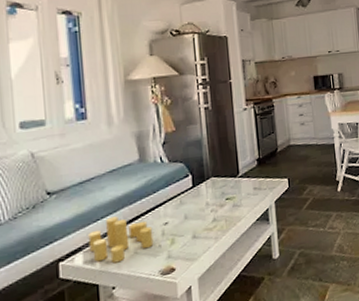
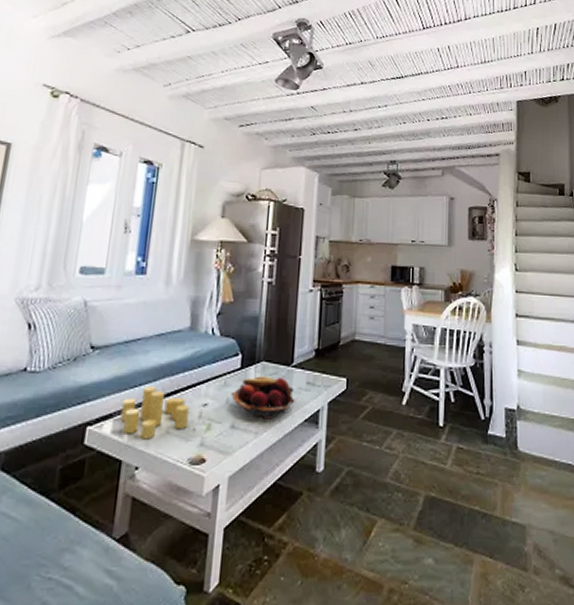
fruit basket: none [188,187,246,226] -> present [231,376,295,420]

